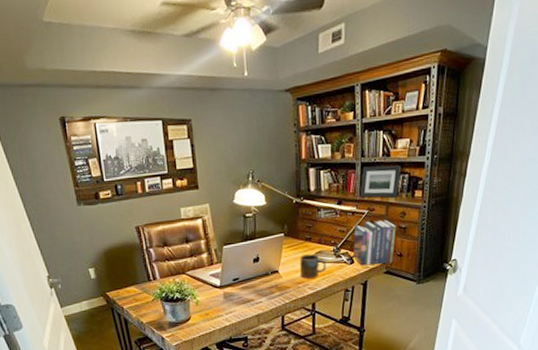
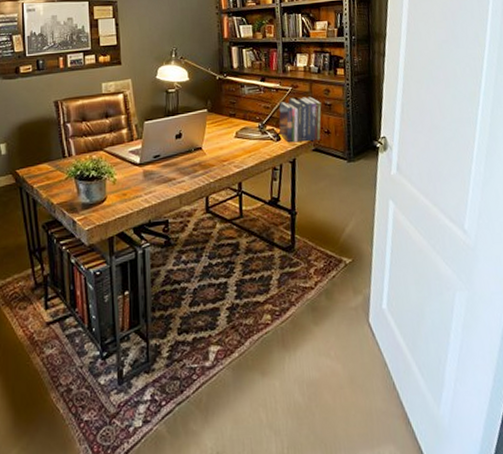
mug: present [299,254,327,279] -> none [223,130,253,156]
picture frame: present [359,165,402,198] -> none [282,45,322,75]

